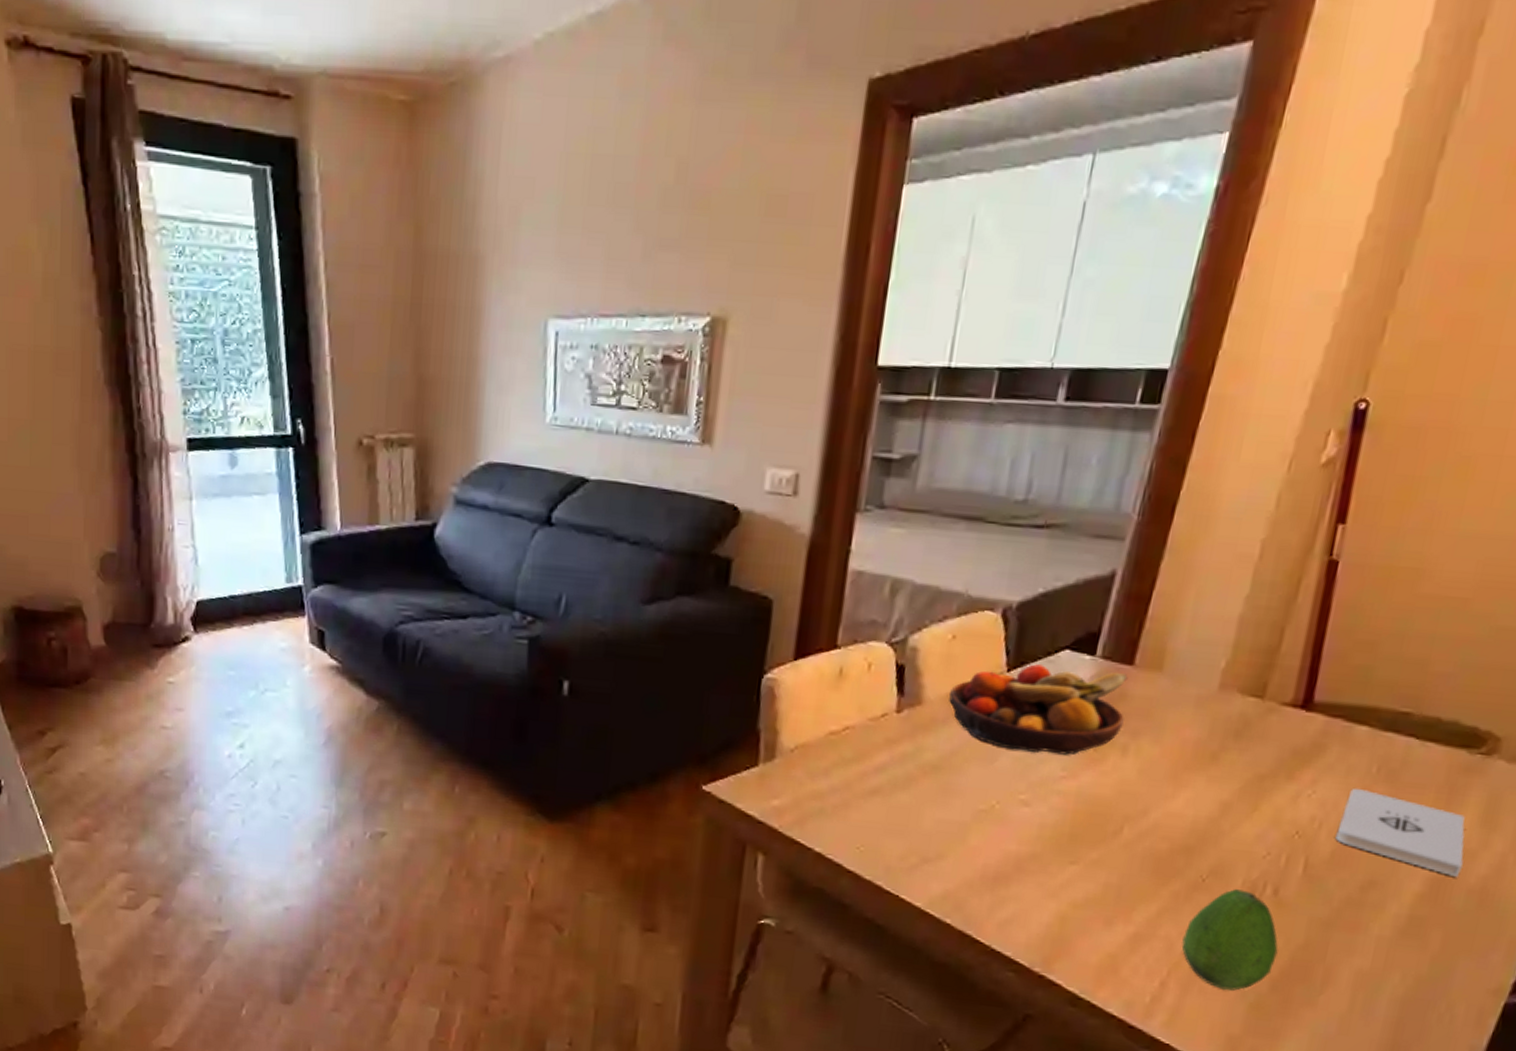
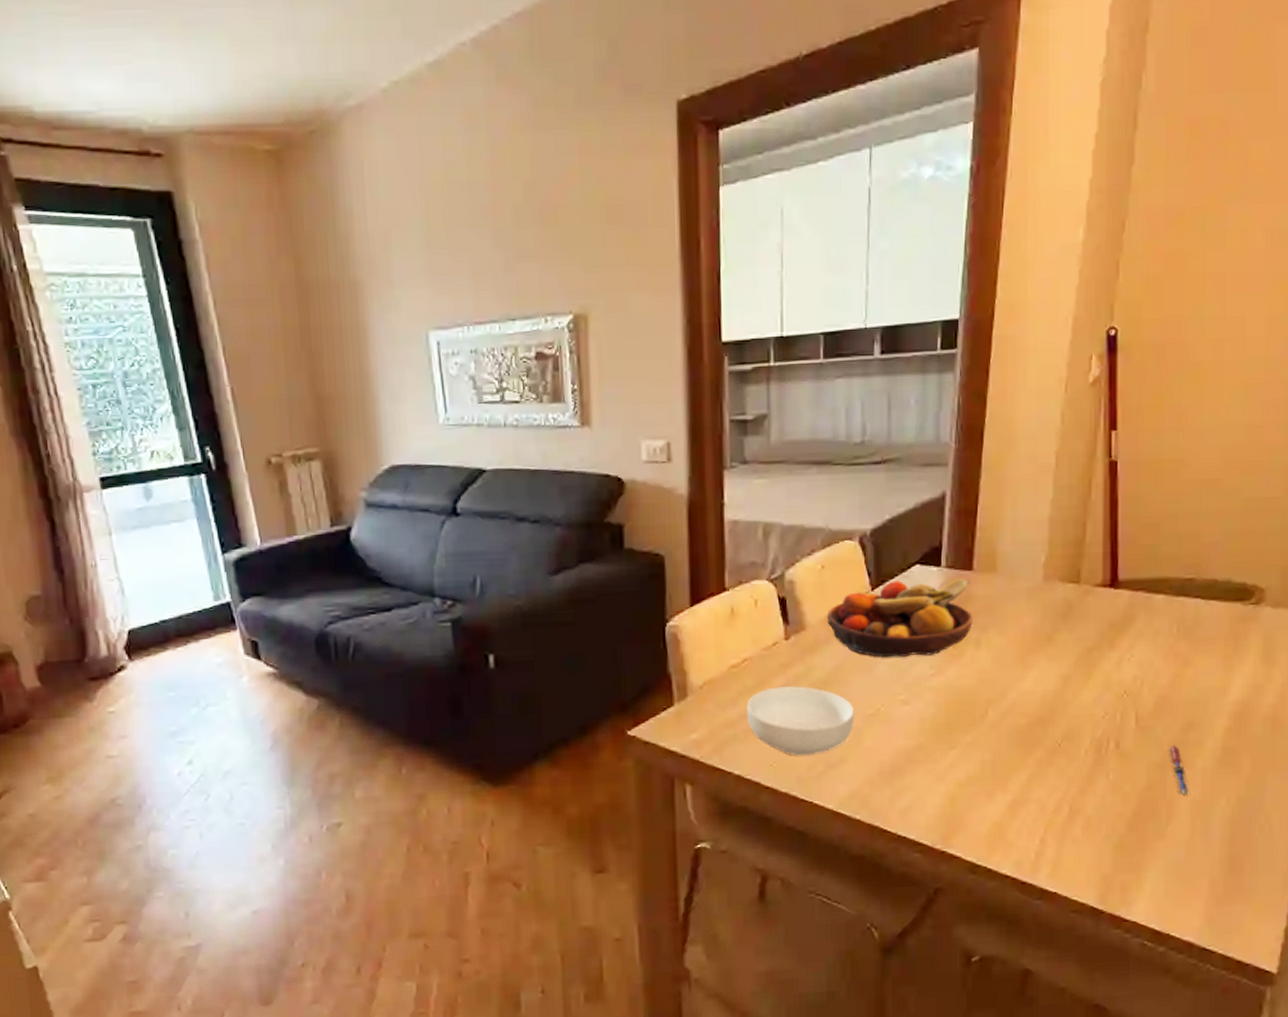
cereal bowl: none [838,763,965,845] -> present [747,686,855,756]
fruit: present [1182,889,1278,991] -> none [1052,748,1128,838]
notepad: present [1335,788,1465,877] -> none [1155,647,1255,709]
pen: none [1339,902,1358,964] -> present [1168,745,1191,796]

